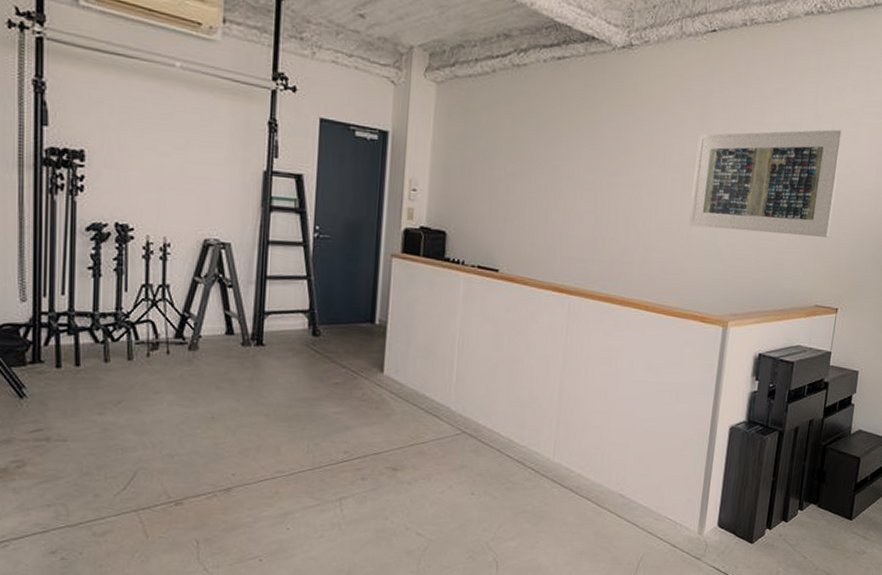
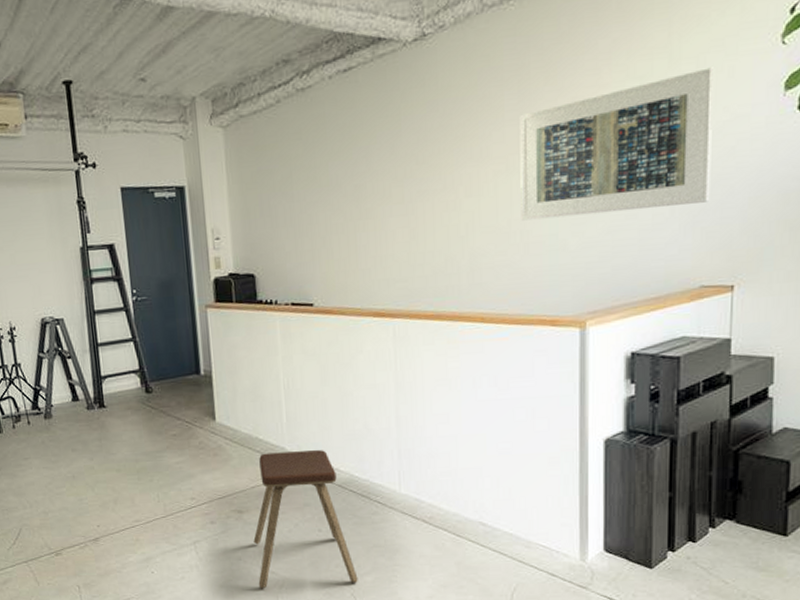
music stool: none [402,411,503,551] -> present [253,449,358,589]

